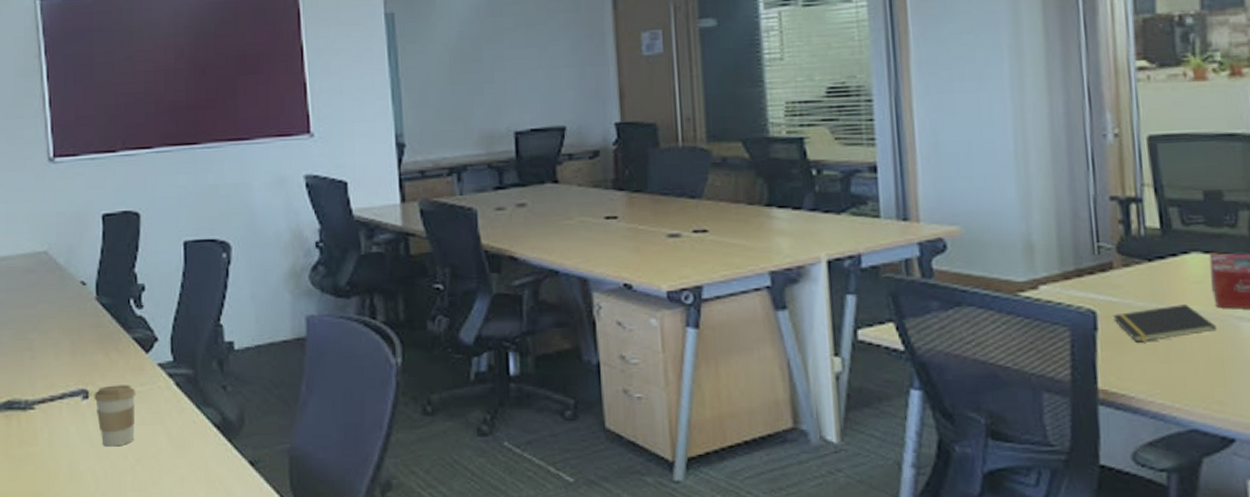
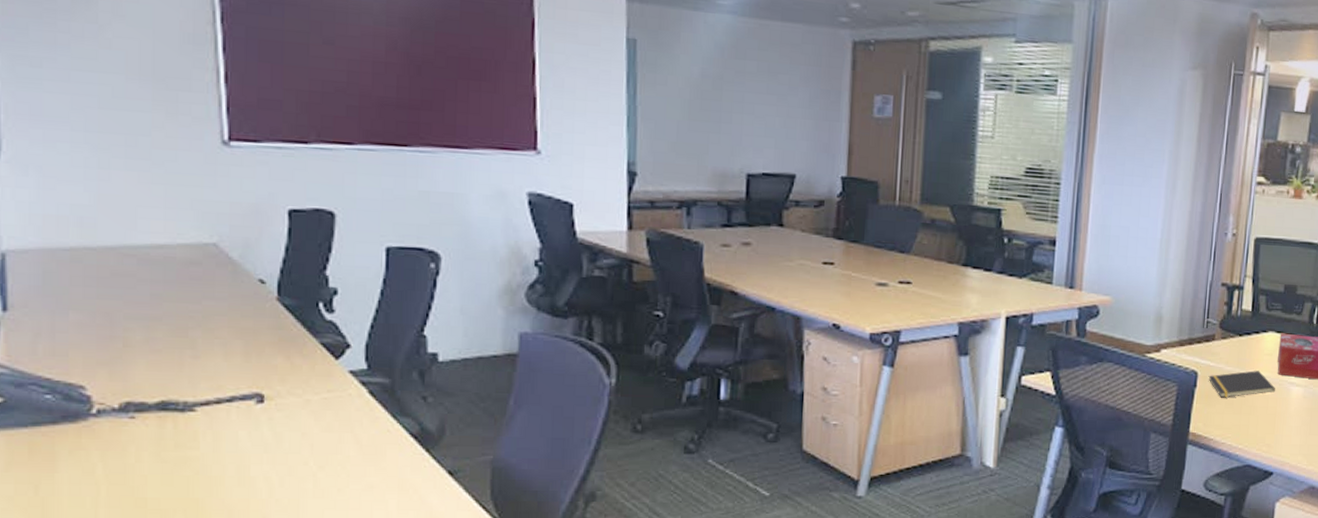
coffee cup: present [94,385,136,447] -> none [271,390,322,453]

